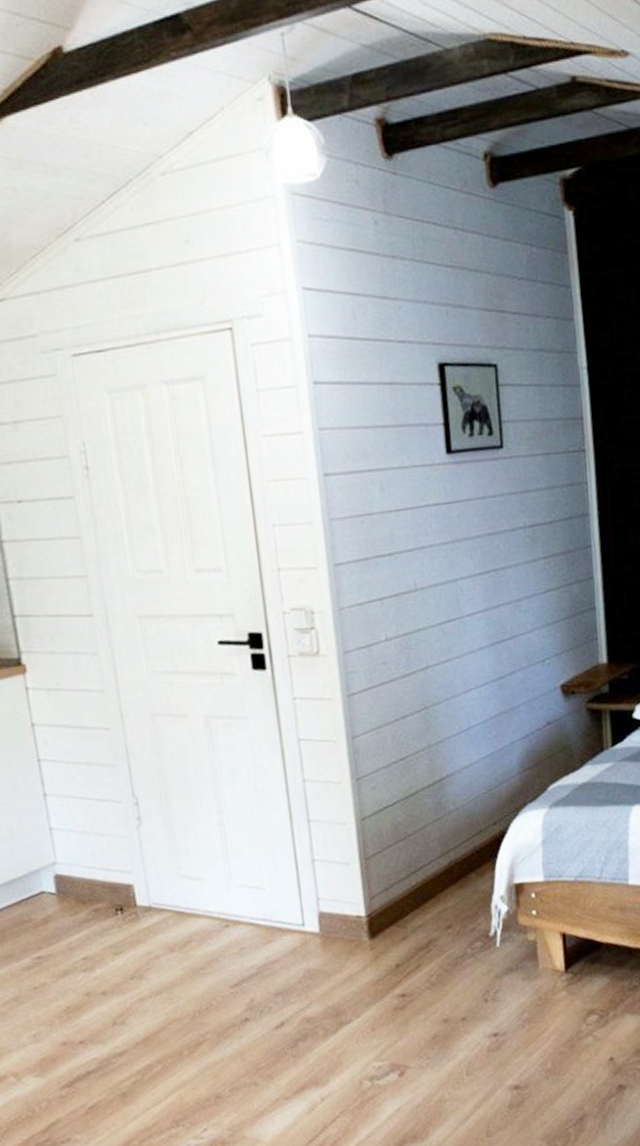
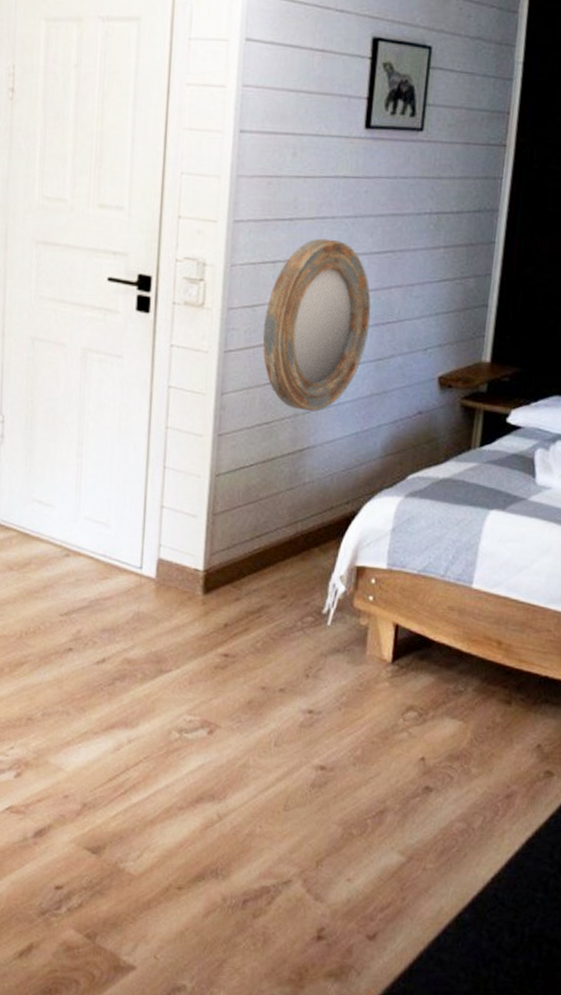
home mirror: none [381,568,486,741] -> present [262,238,371,411]

